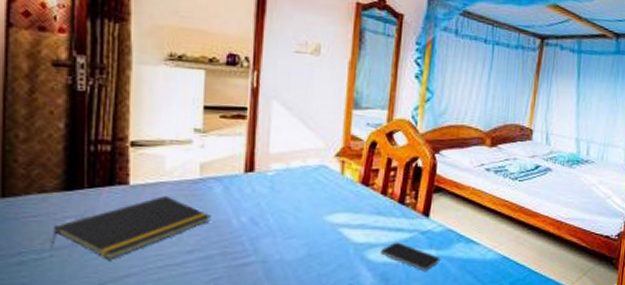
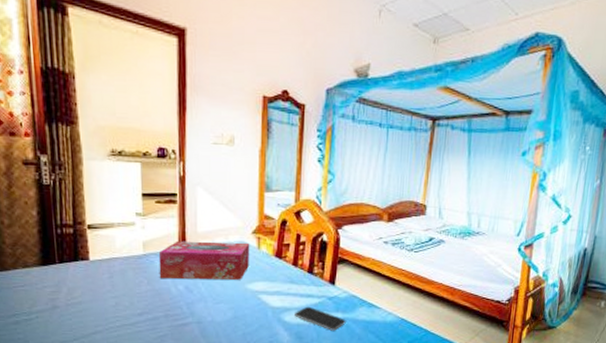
notepad: present [51,196,211,260] -> none [36,269,154,321]
tissue box: none [218,163,332,210] -> present [158,240,250,280]

